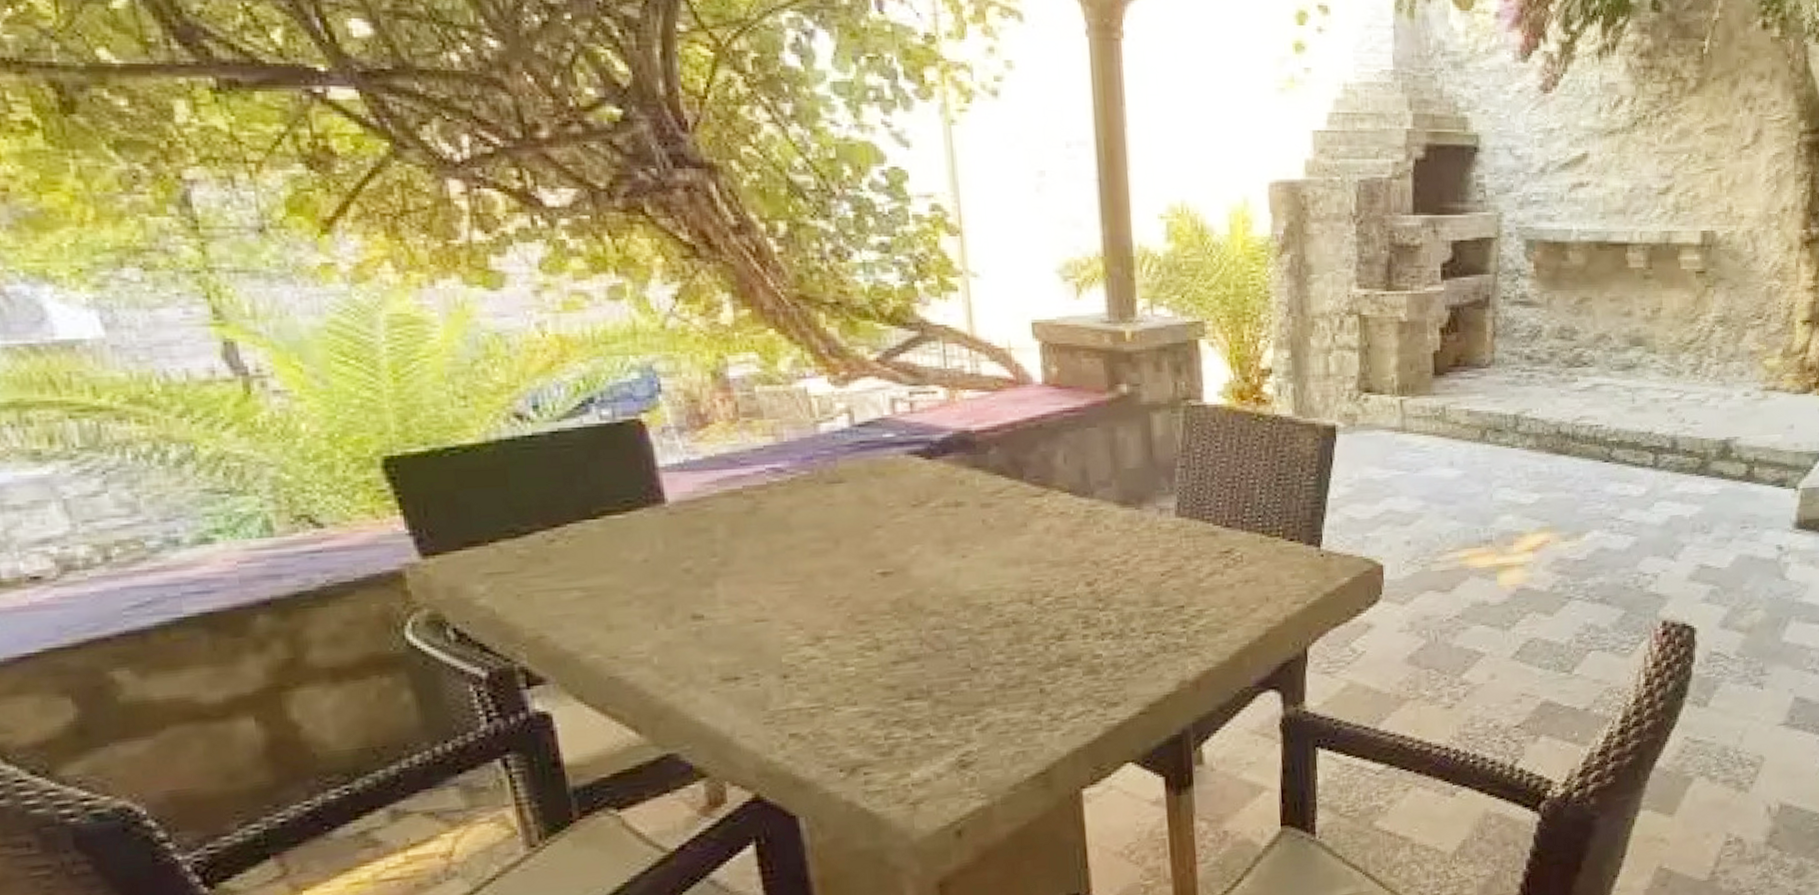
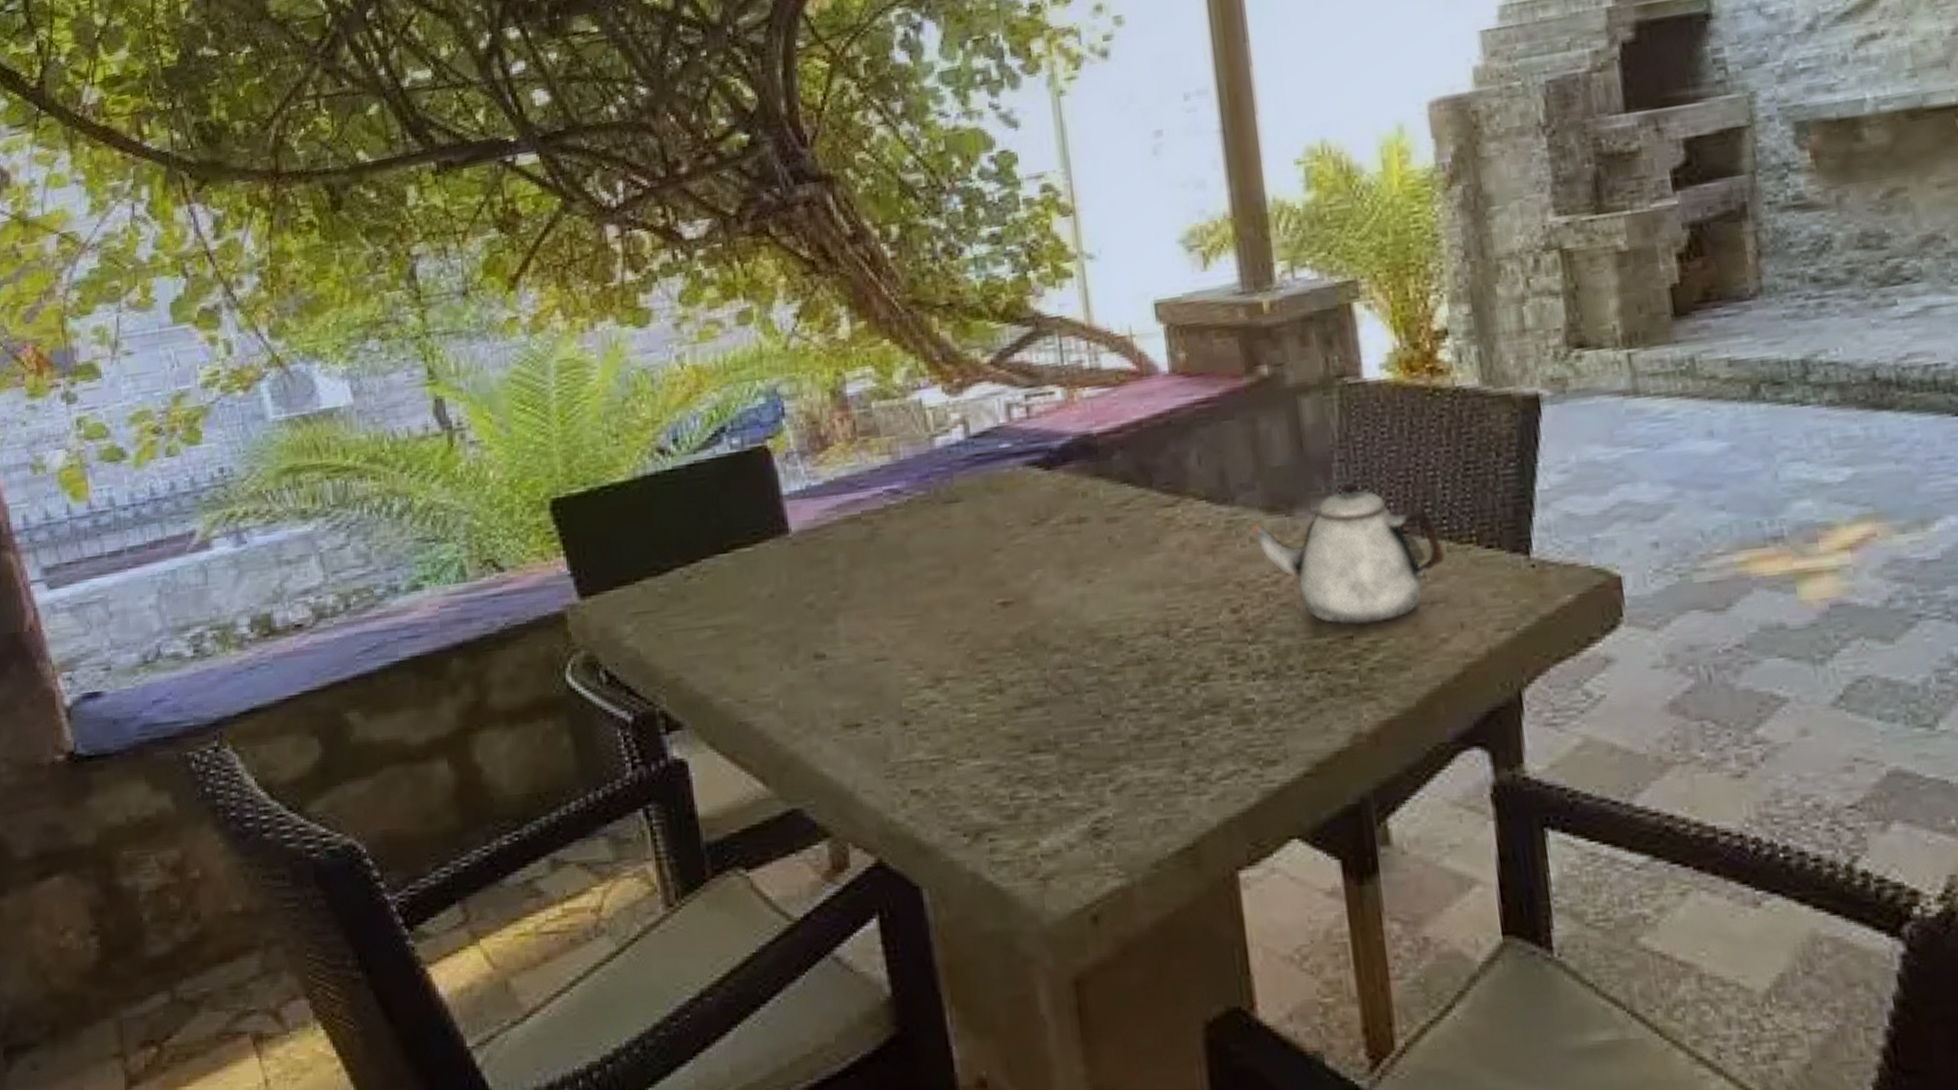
teapot: none [1104,486,1259,598] -> present [1249,483,1445,626]

